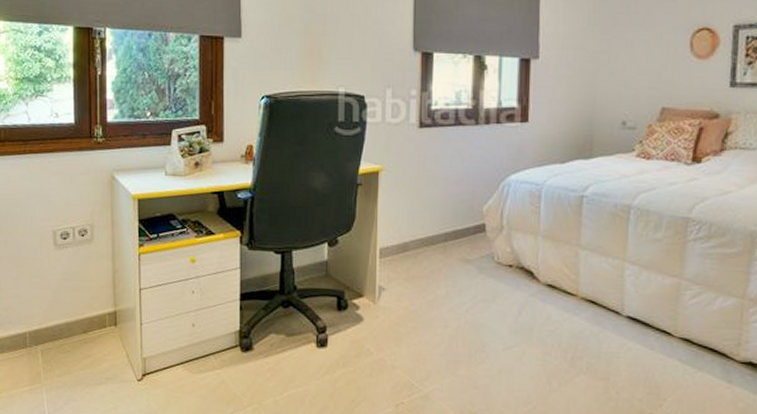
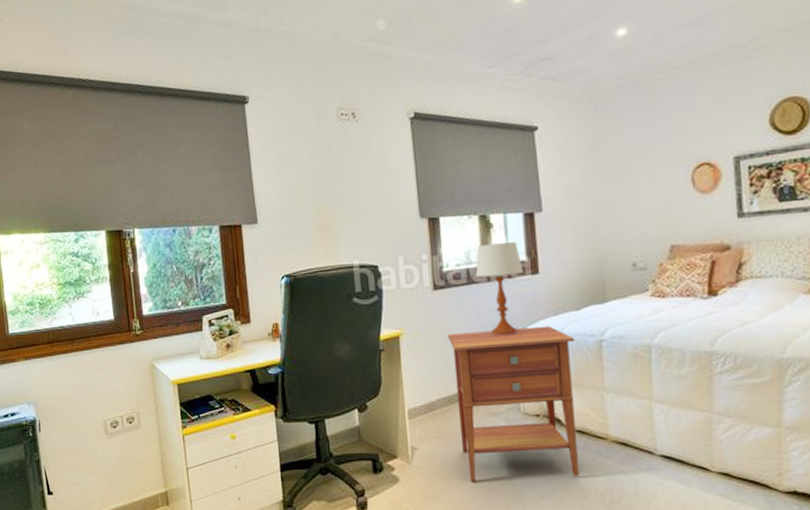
nightstand: none [429,174,556,330] -> present [448,325,579,482]
table lamp: none [464,86,513,182] -> present [475,242,524,336]

